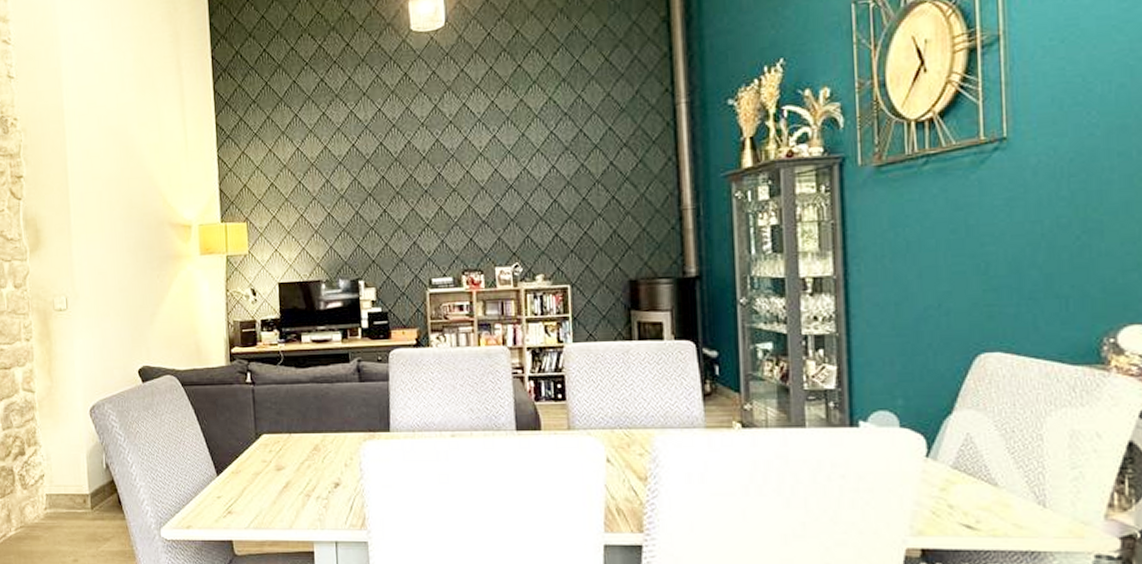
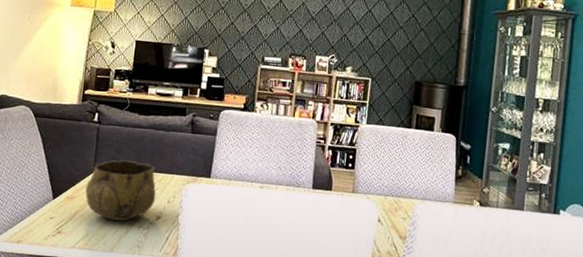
decorative bowl: none [250,423,331,493] -> present [85,160,156,221]

